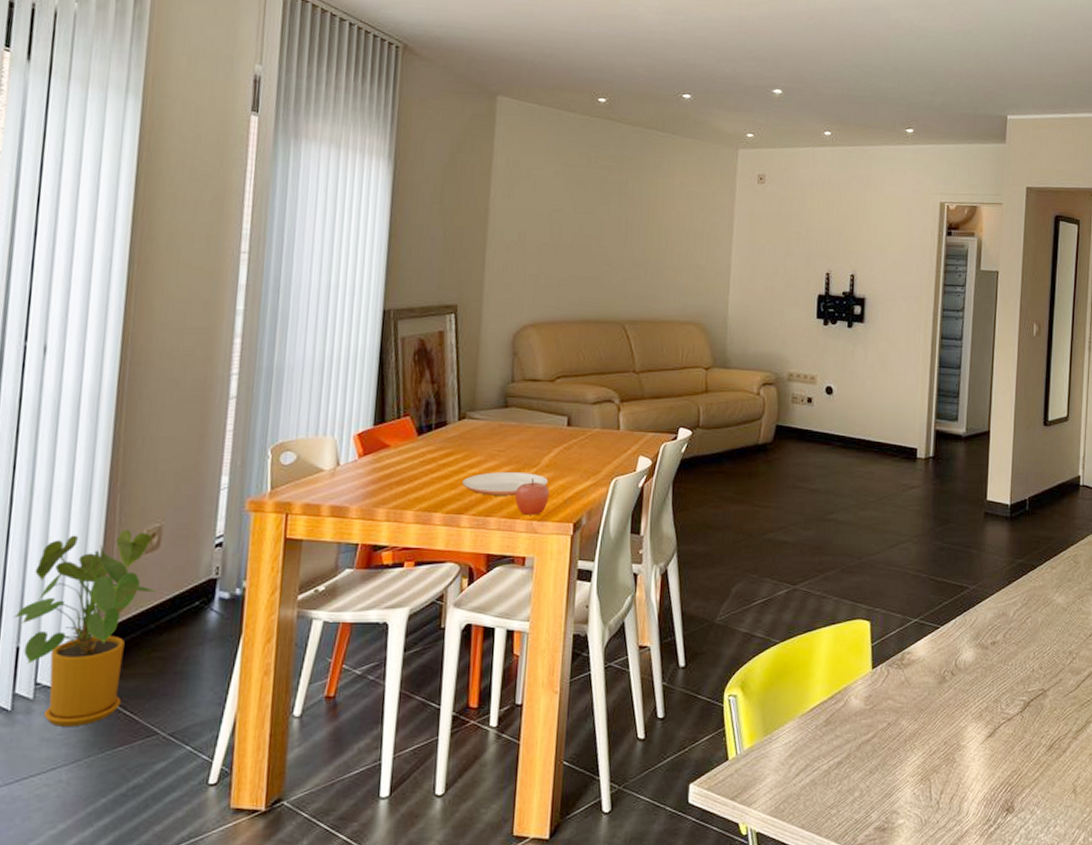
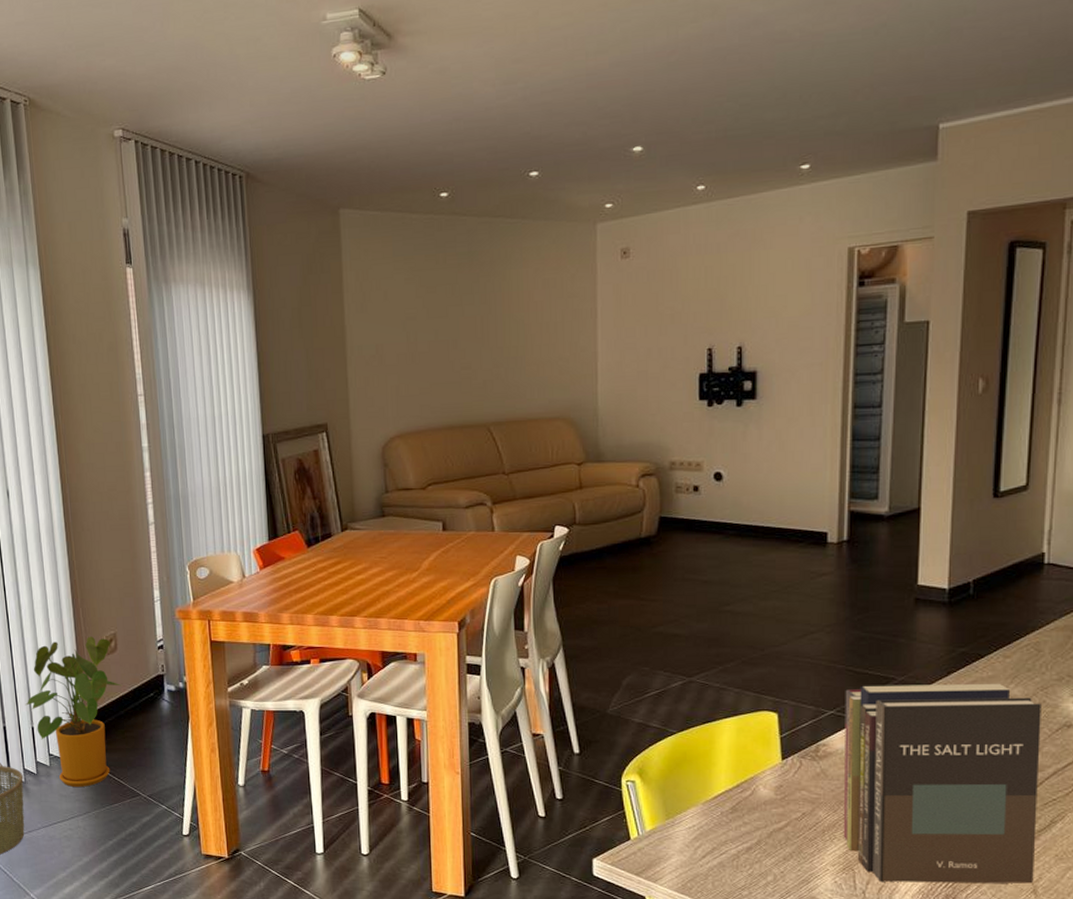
plate: present [462,472,549,496] -> none [352,576,431,599]
fruit: present [514,478,549,515] -> none [400,581,433,615]
books: none [922,592,1079,790] -> present [843,683,1041,884]

